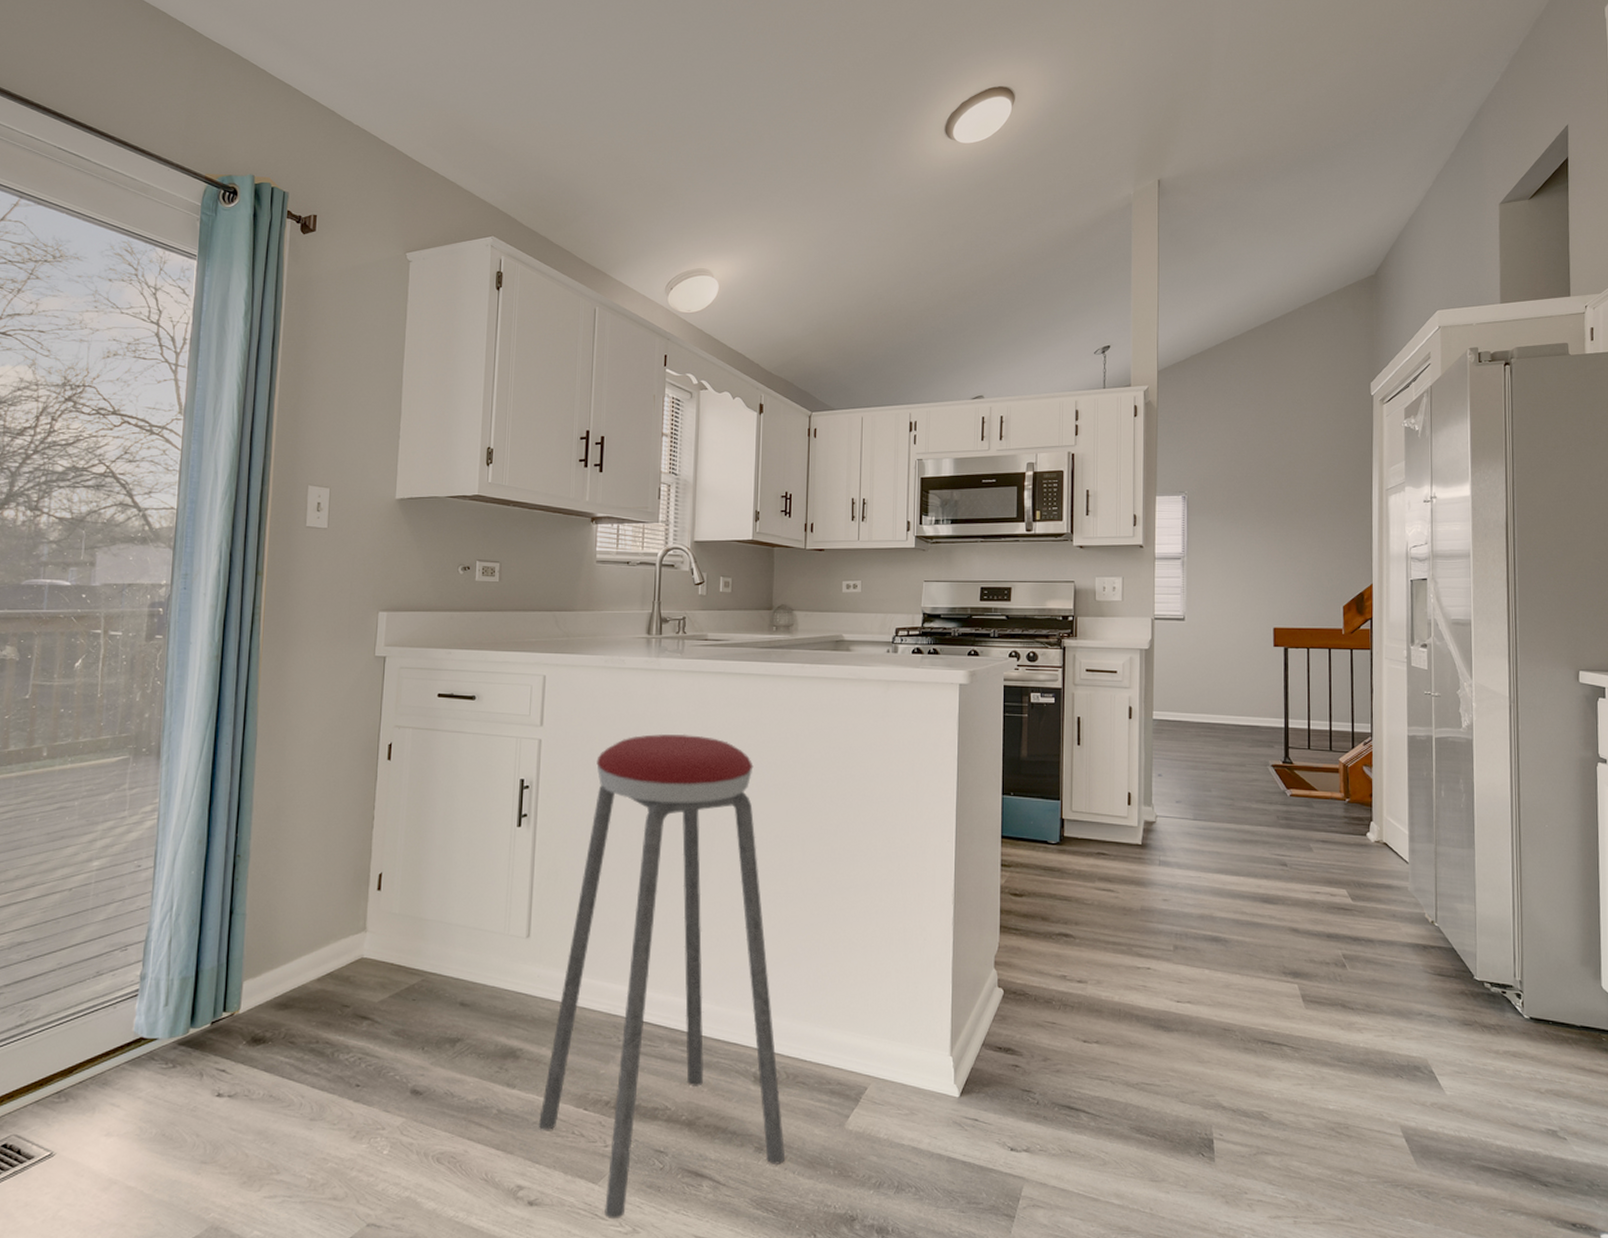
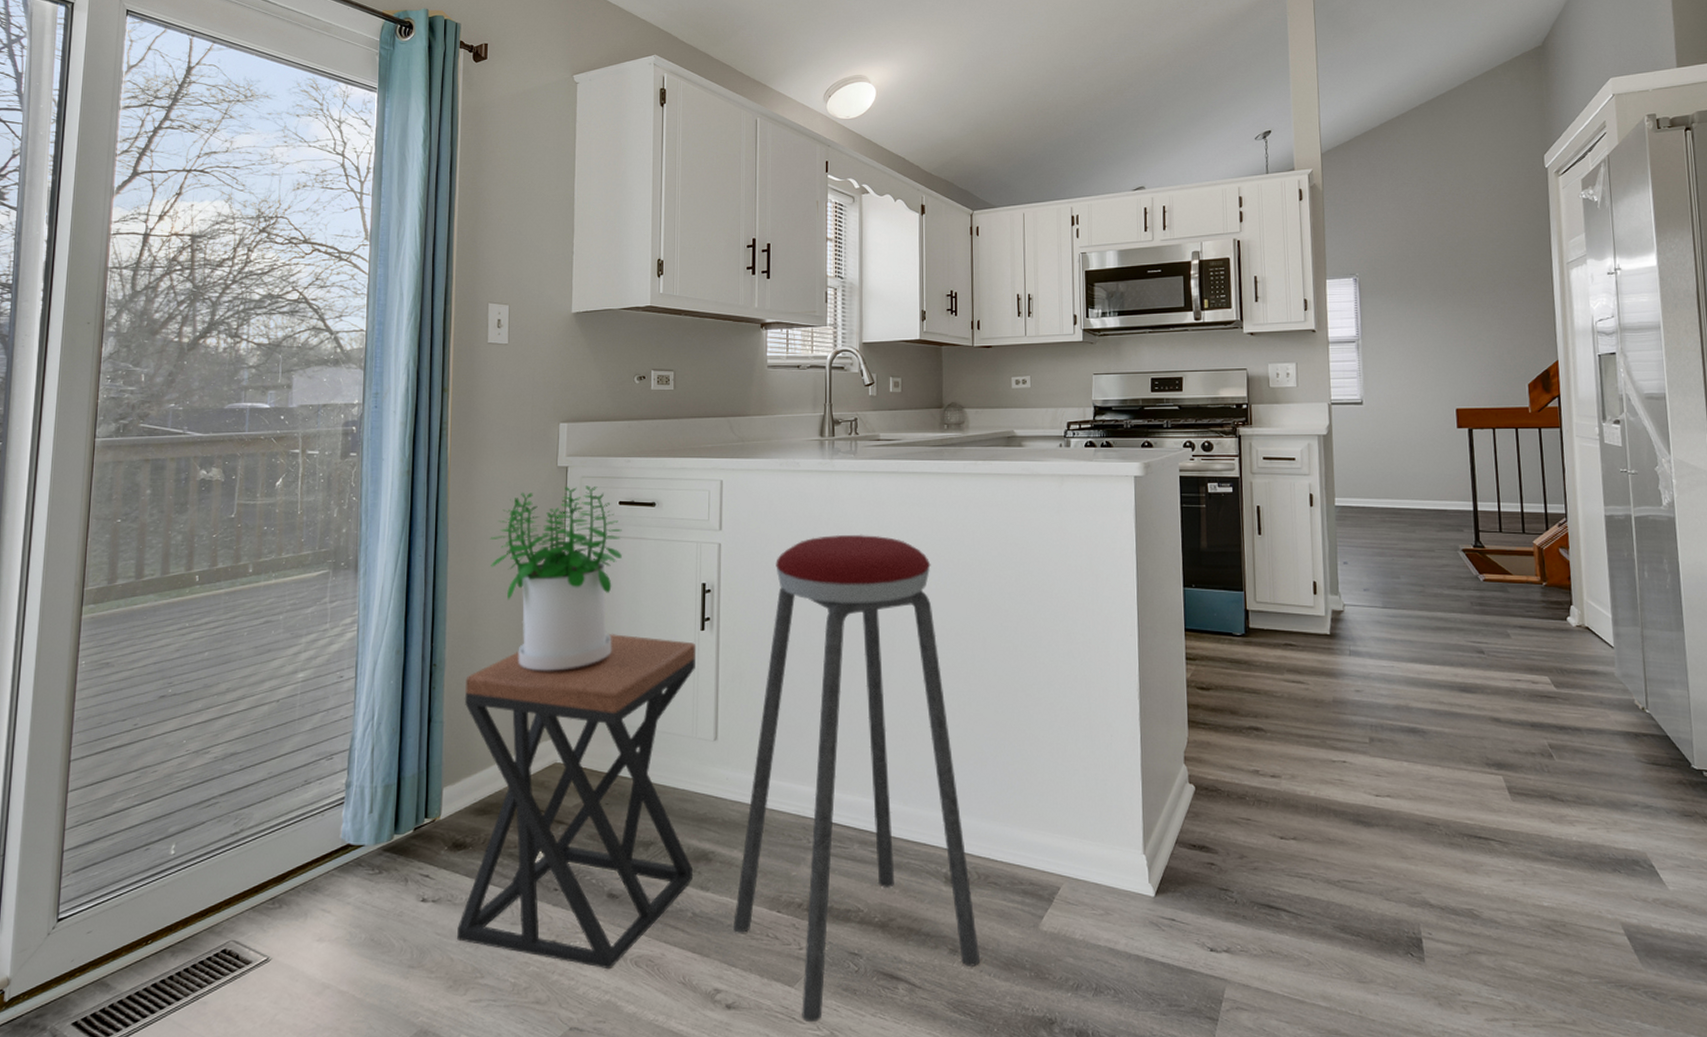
stool: none [253,827,512,1166] -> present [457,633,696,970]
potted plant: none [301,676,440,864] -> present [490,485,622,671]

